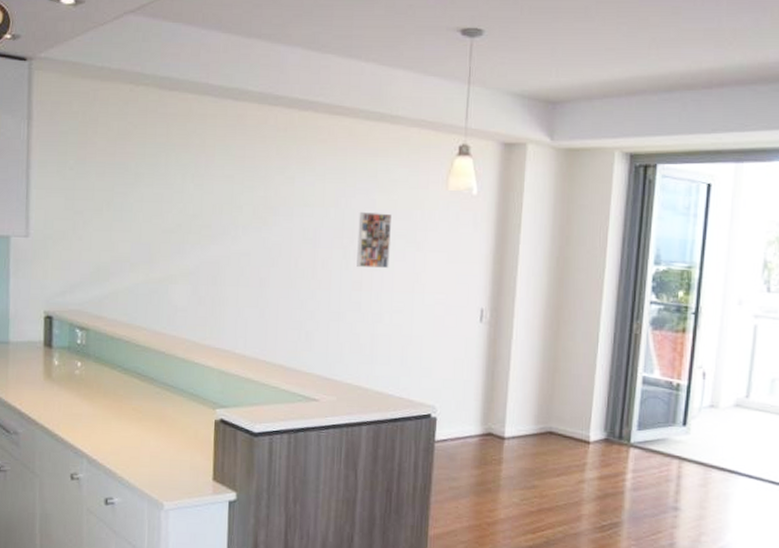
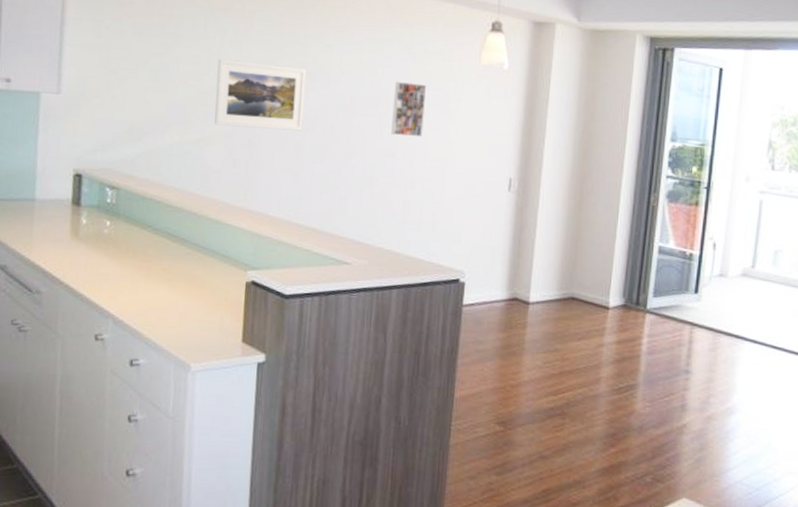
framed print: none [178,195,268,266] -> present [214,58,306,131]

